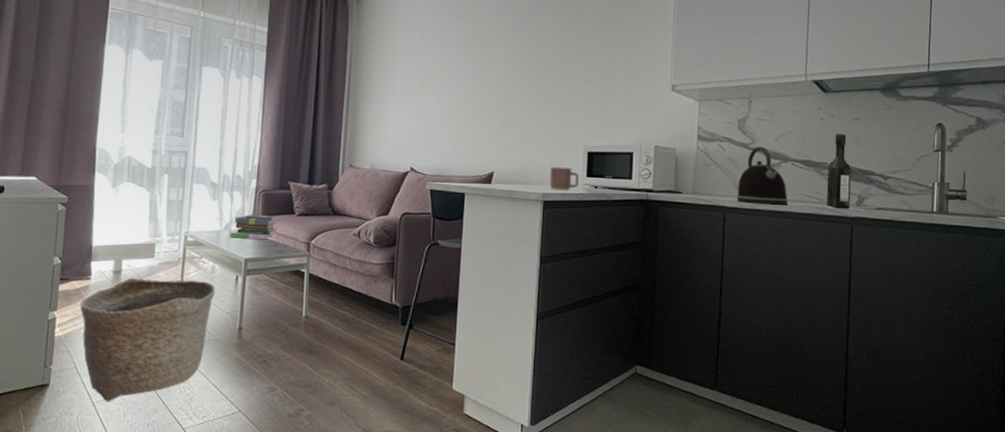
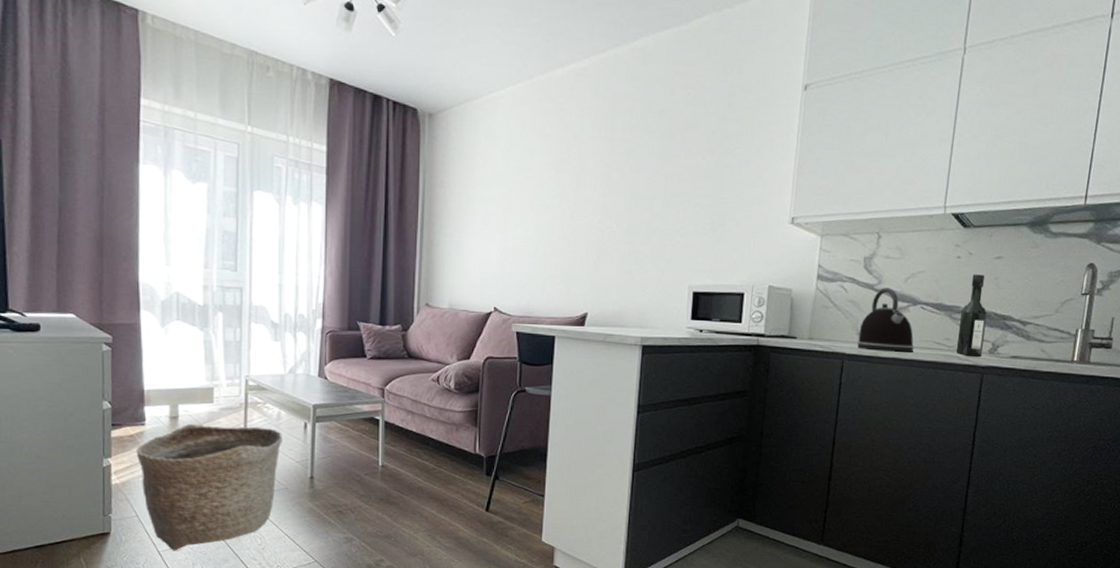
books: present [229,214,278,240] -> none [294,356,348,385]
mug: present [550,167,579,192] -> none [649,308,682,336]

